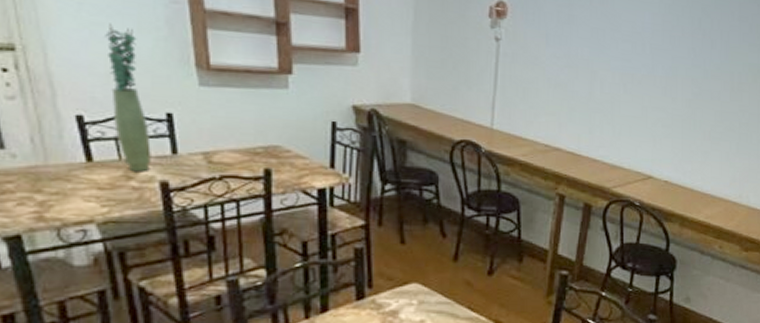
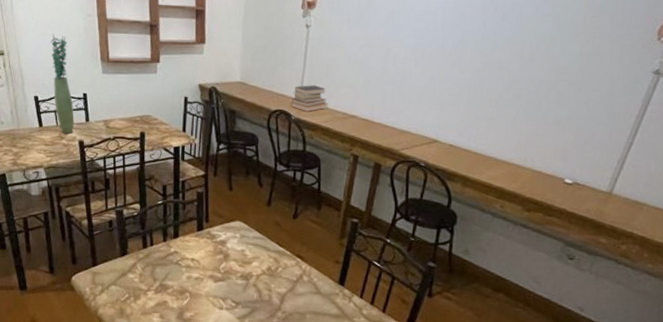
books: none [478,110,526,143] -> present [290,85,328,112]

